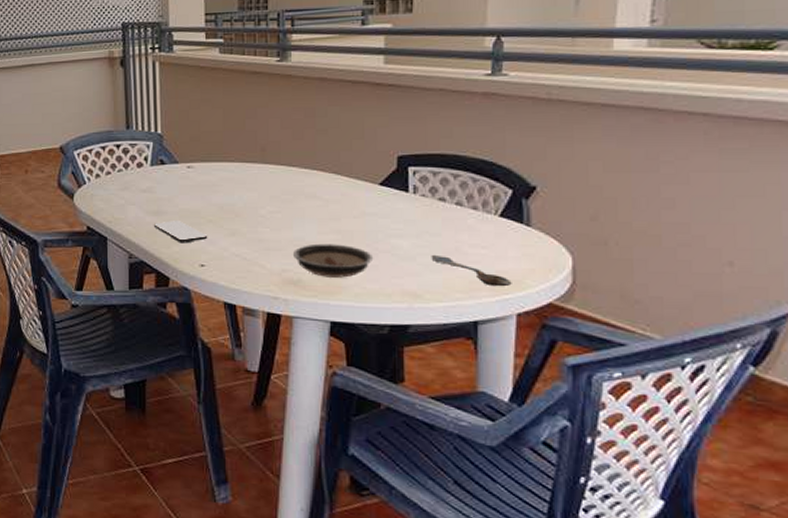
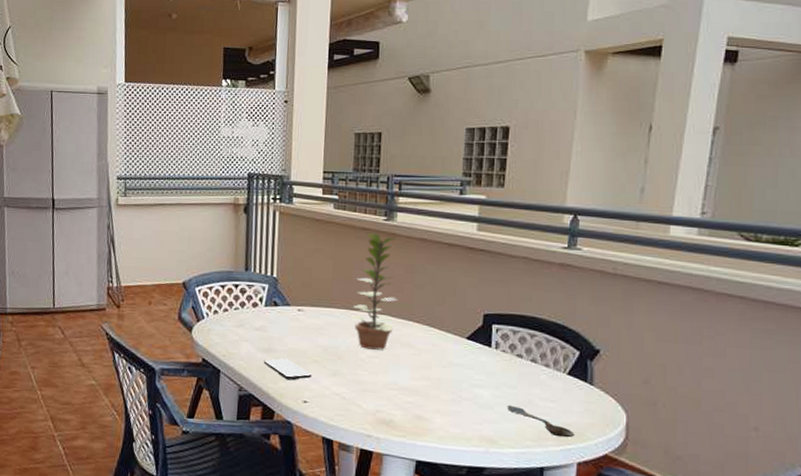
plant: none [246,76,298,204] -> present [350,233,398,350]
saucer: present [293,243,374,278] -> none [387,388,458,421]

